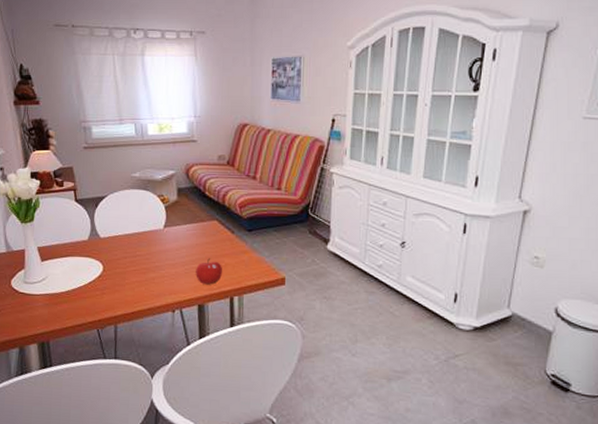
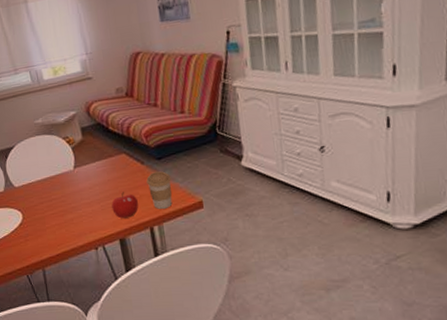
coffee cup: none [234,243,258,280] -> present [146,171,173,209]

